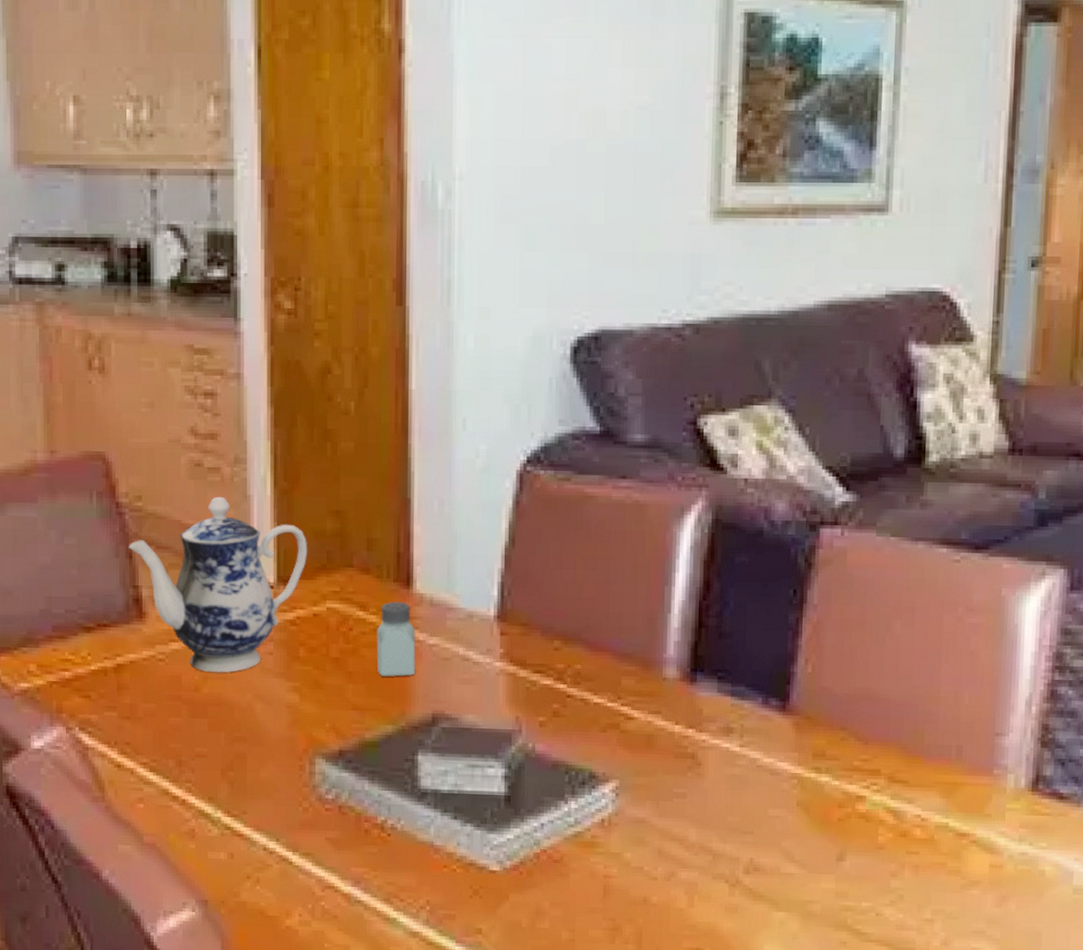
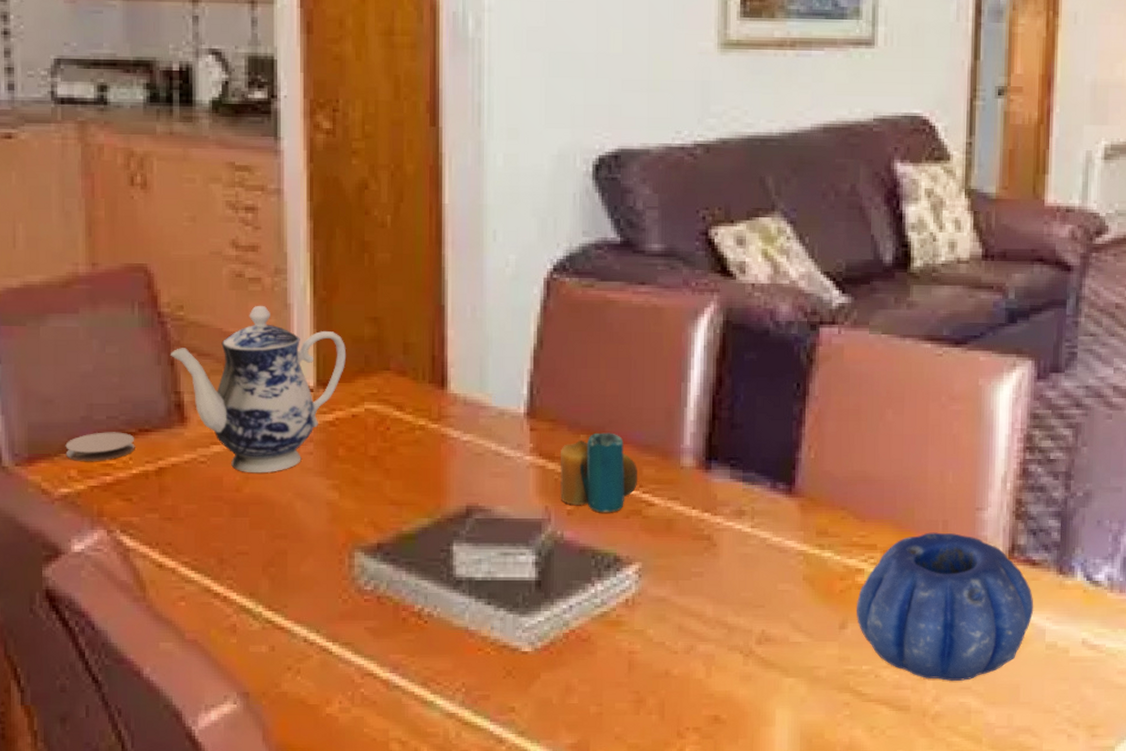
coaster: none [25,626,94,656] -> present [65,432,135,461]
saltshaker: present [376,601,416,677] -> none [413,401,451,473]
candle: none [531,638,616,726] -> present [559,432,637,513]
decorative bowl: none [855,758,1061,924] -> present [856,532,1034,681]

